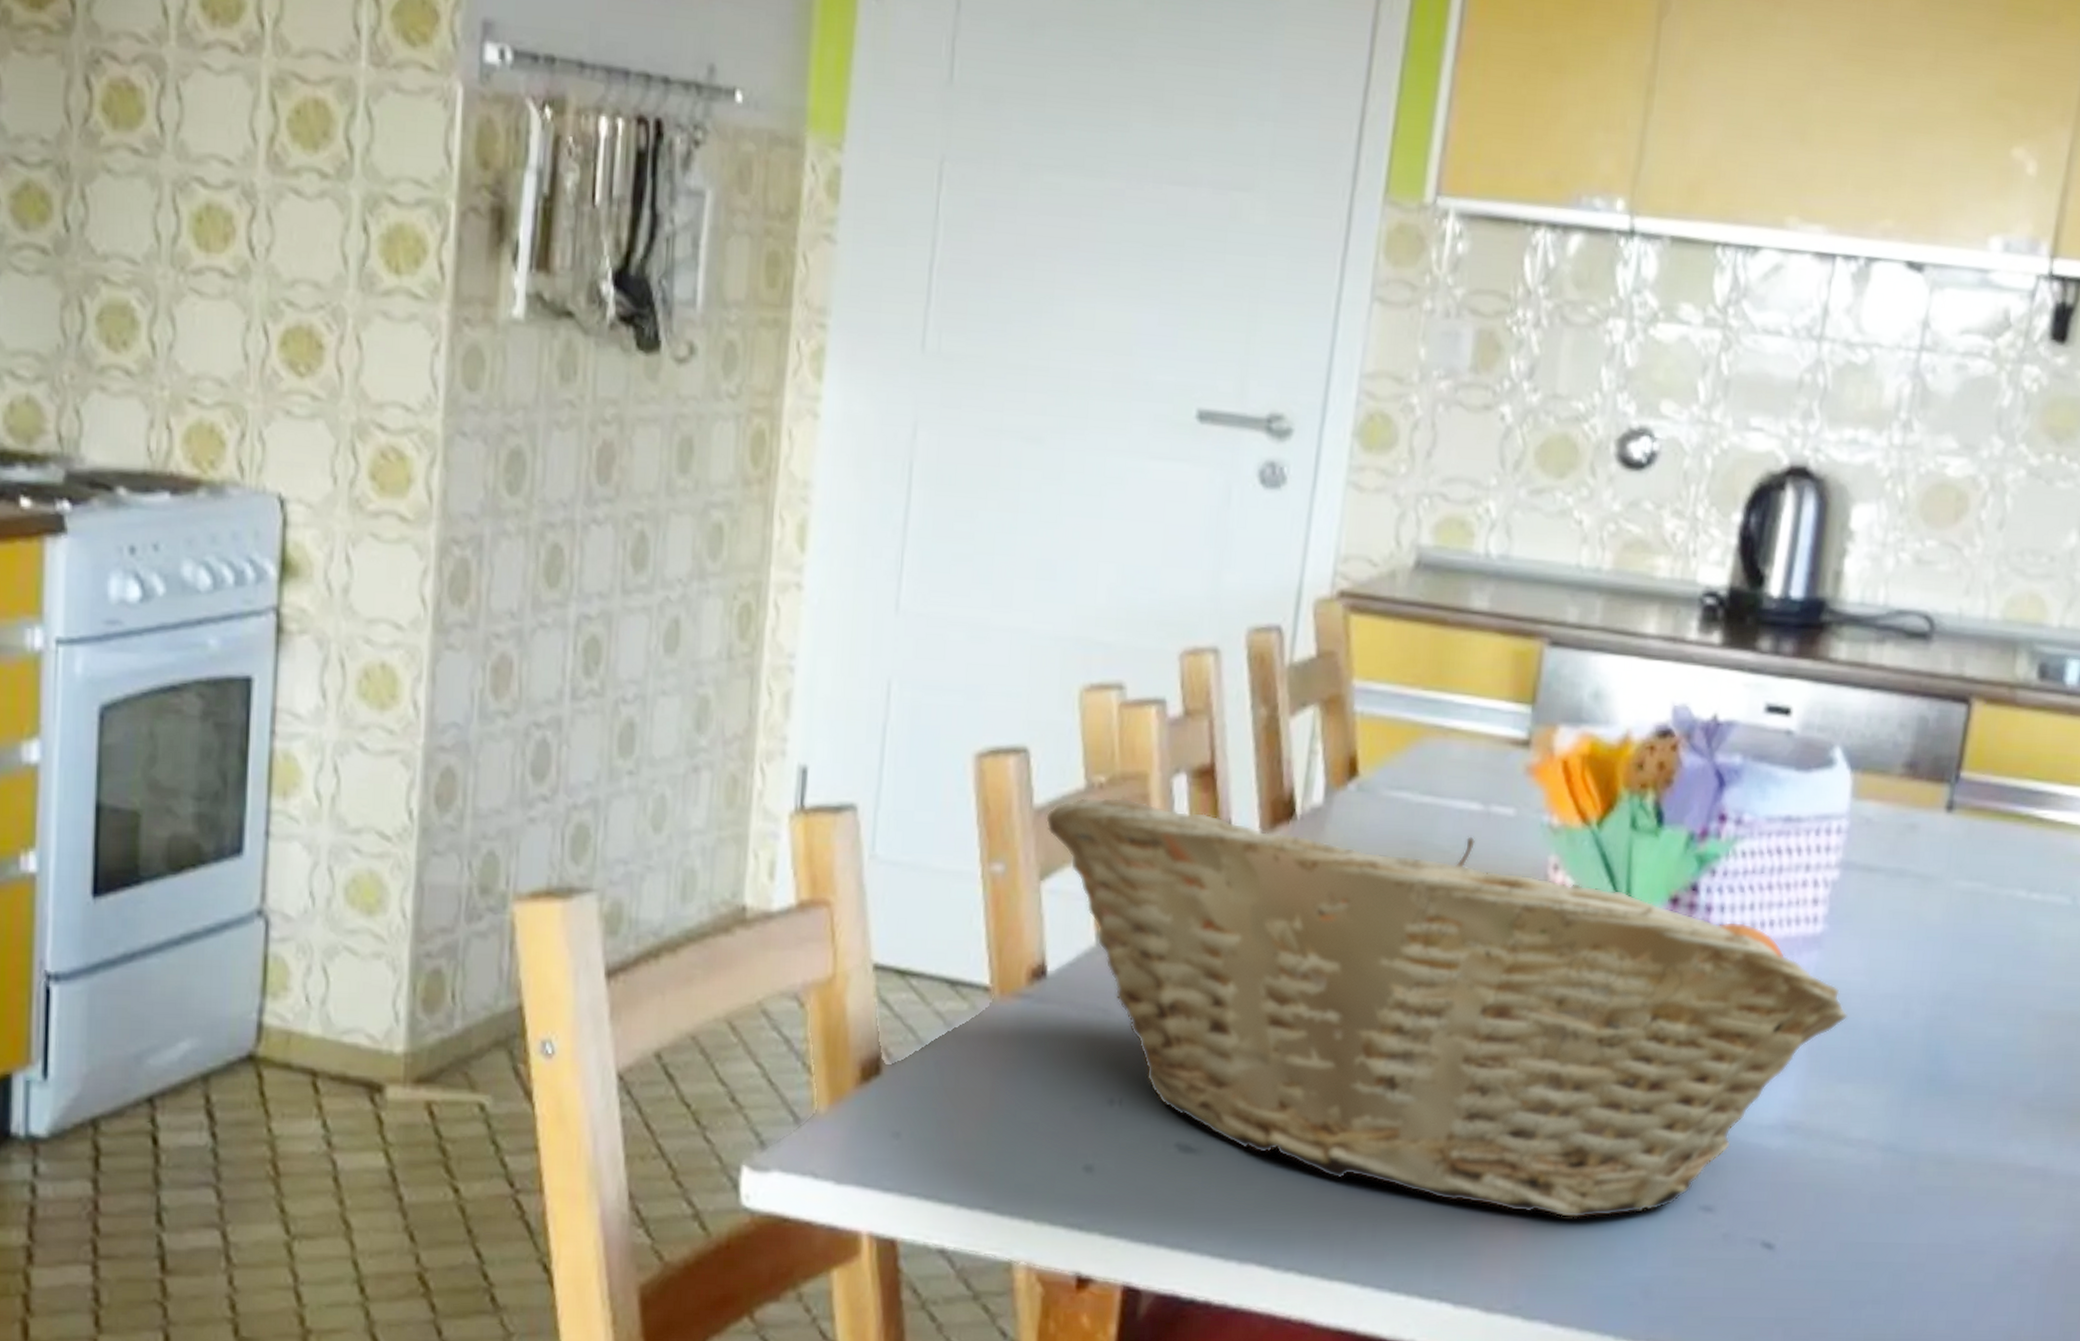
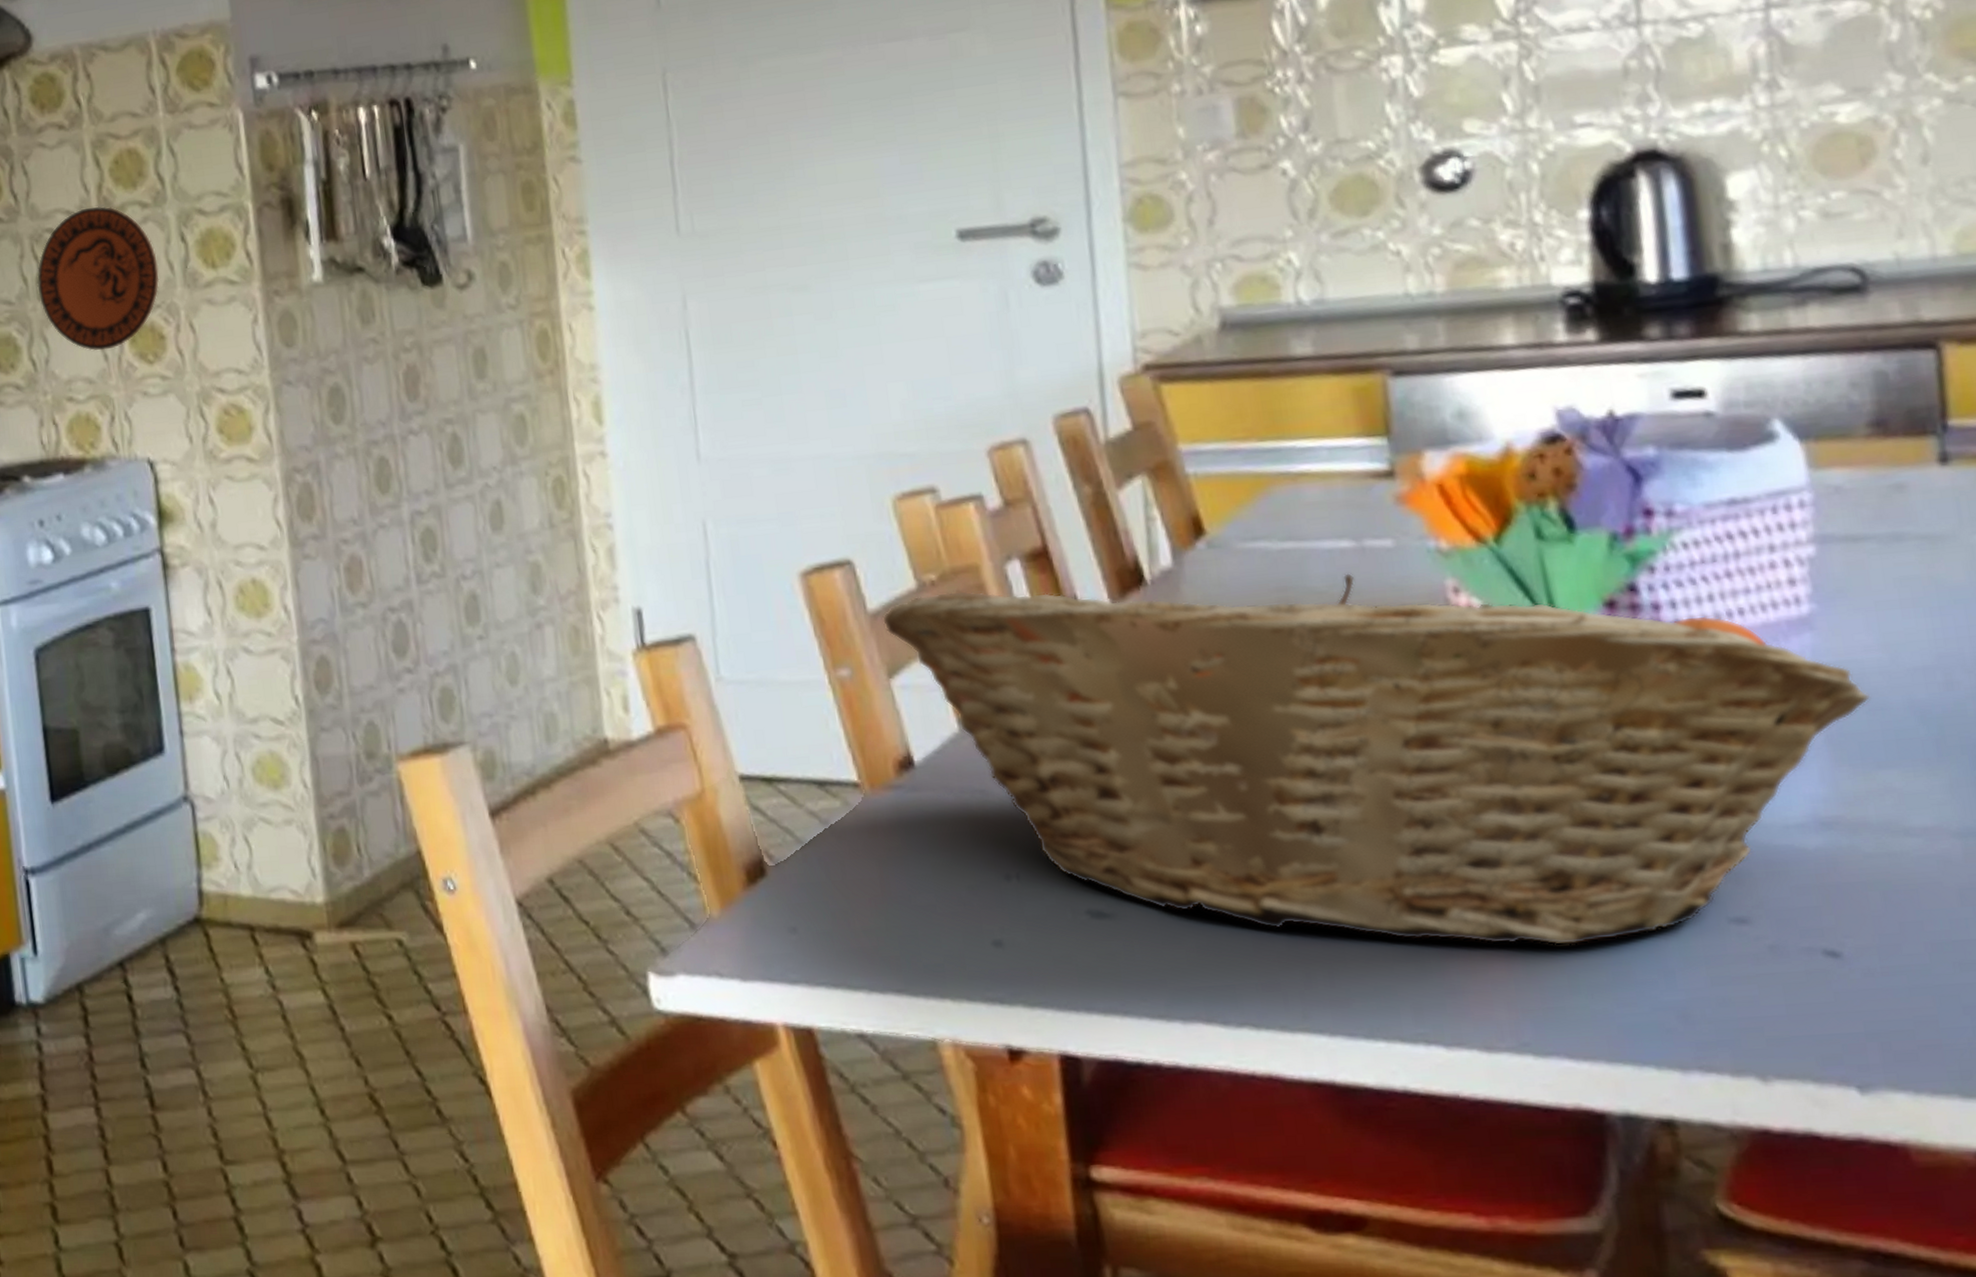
decorative plate: none [172,161,329,349] -> present [37,206,160,352]

